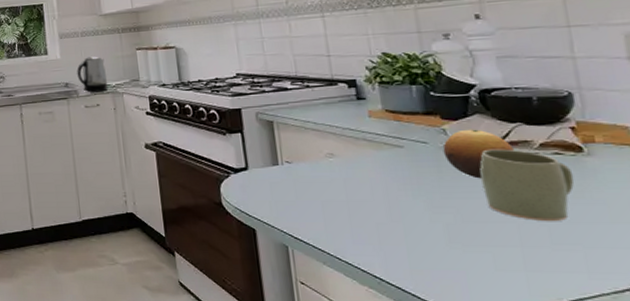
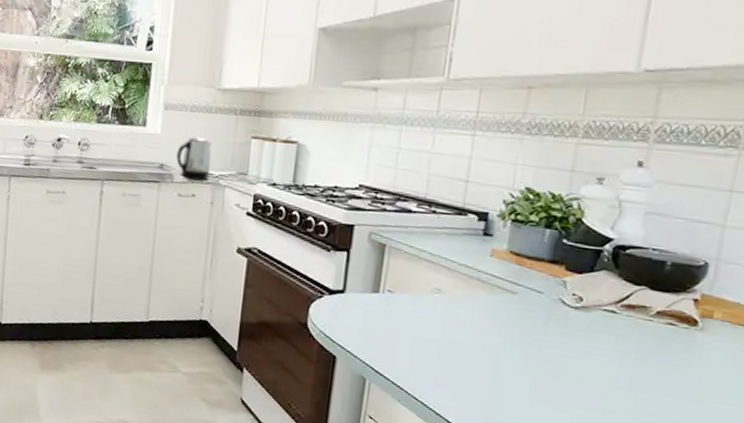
fruit: present [442,129,514,179] -> none [556,284,629,339]
mug: present [479,149,575,222] -> none [583,309,680,392]

